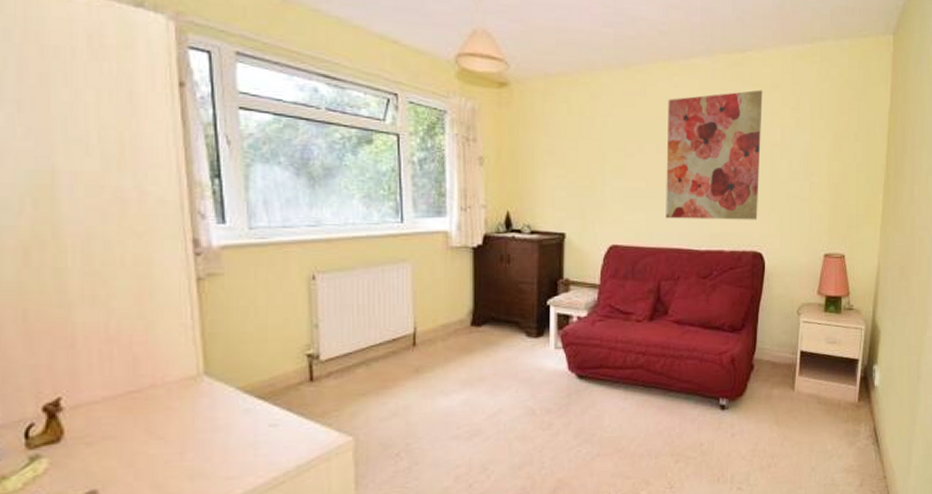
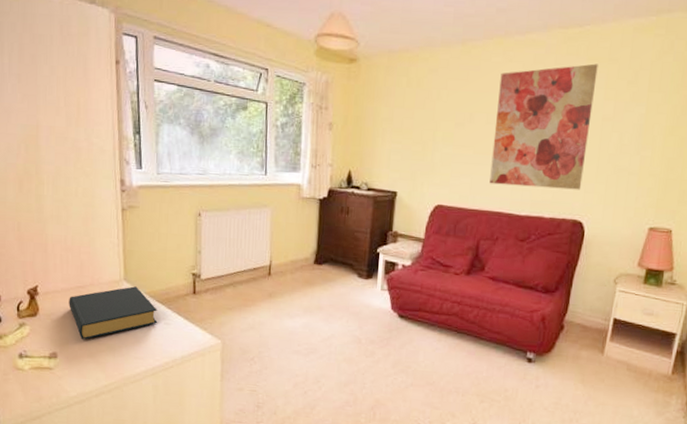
hardback book: none [115,381,259,465] -> present [69,286,158,339]

